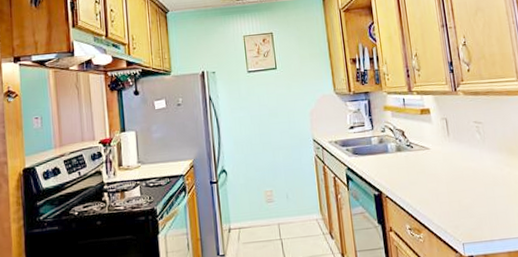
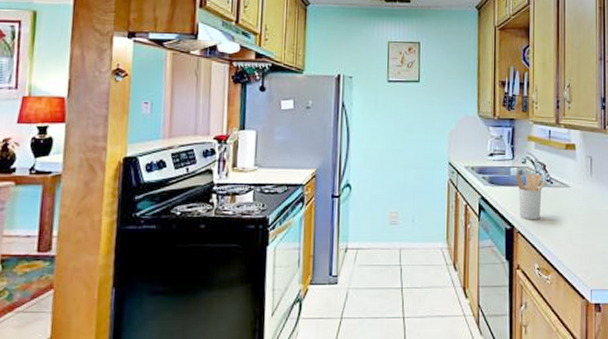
utensil holder: none [376,140,407,184] -> present [515,173,547,220]

